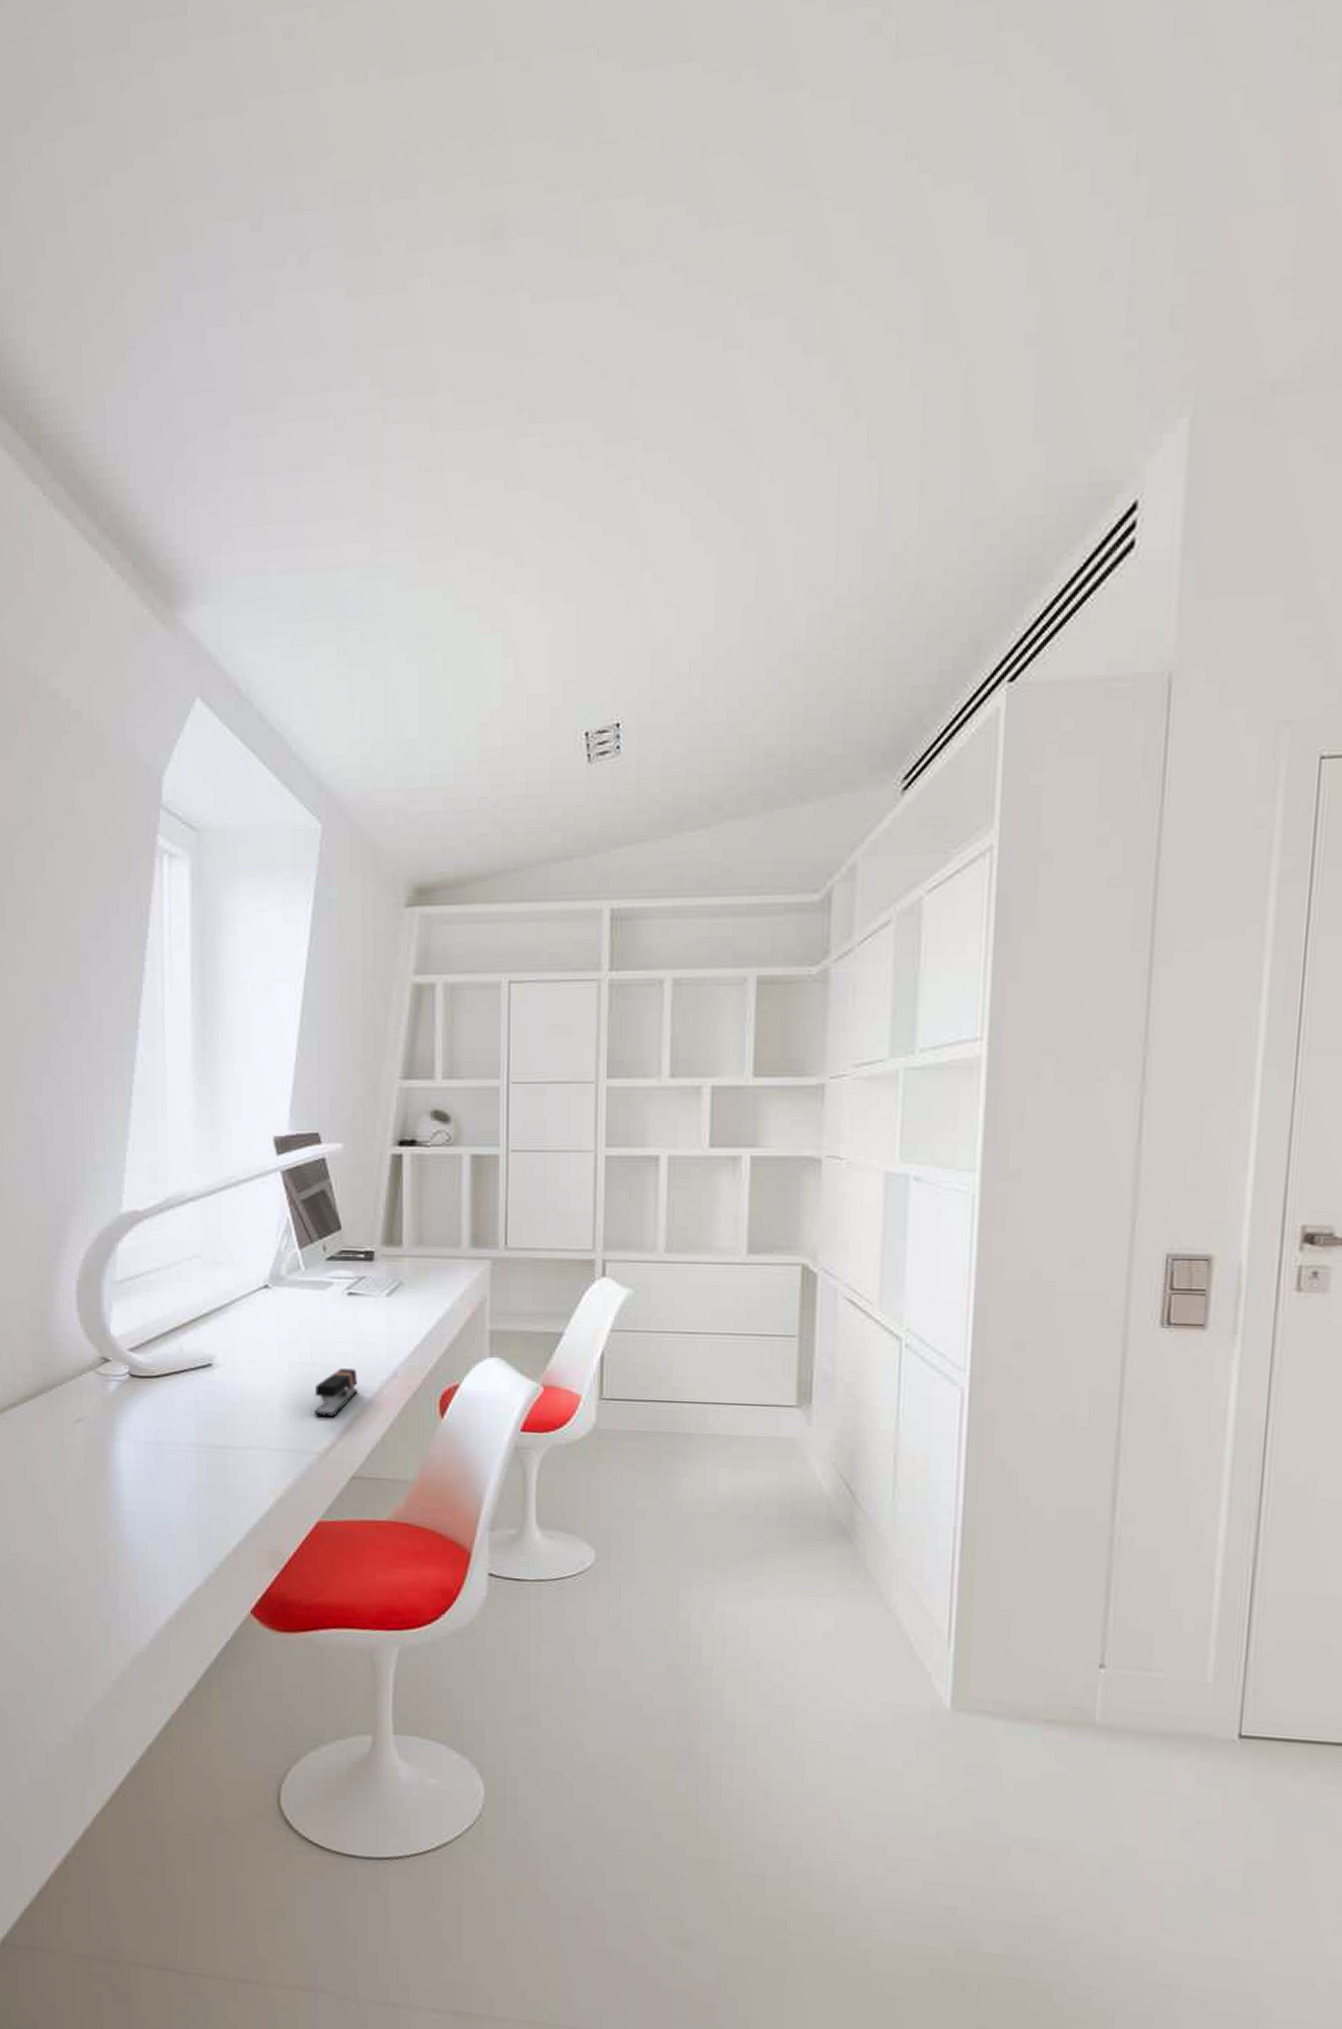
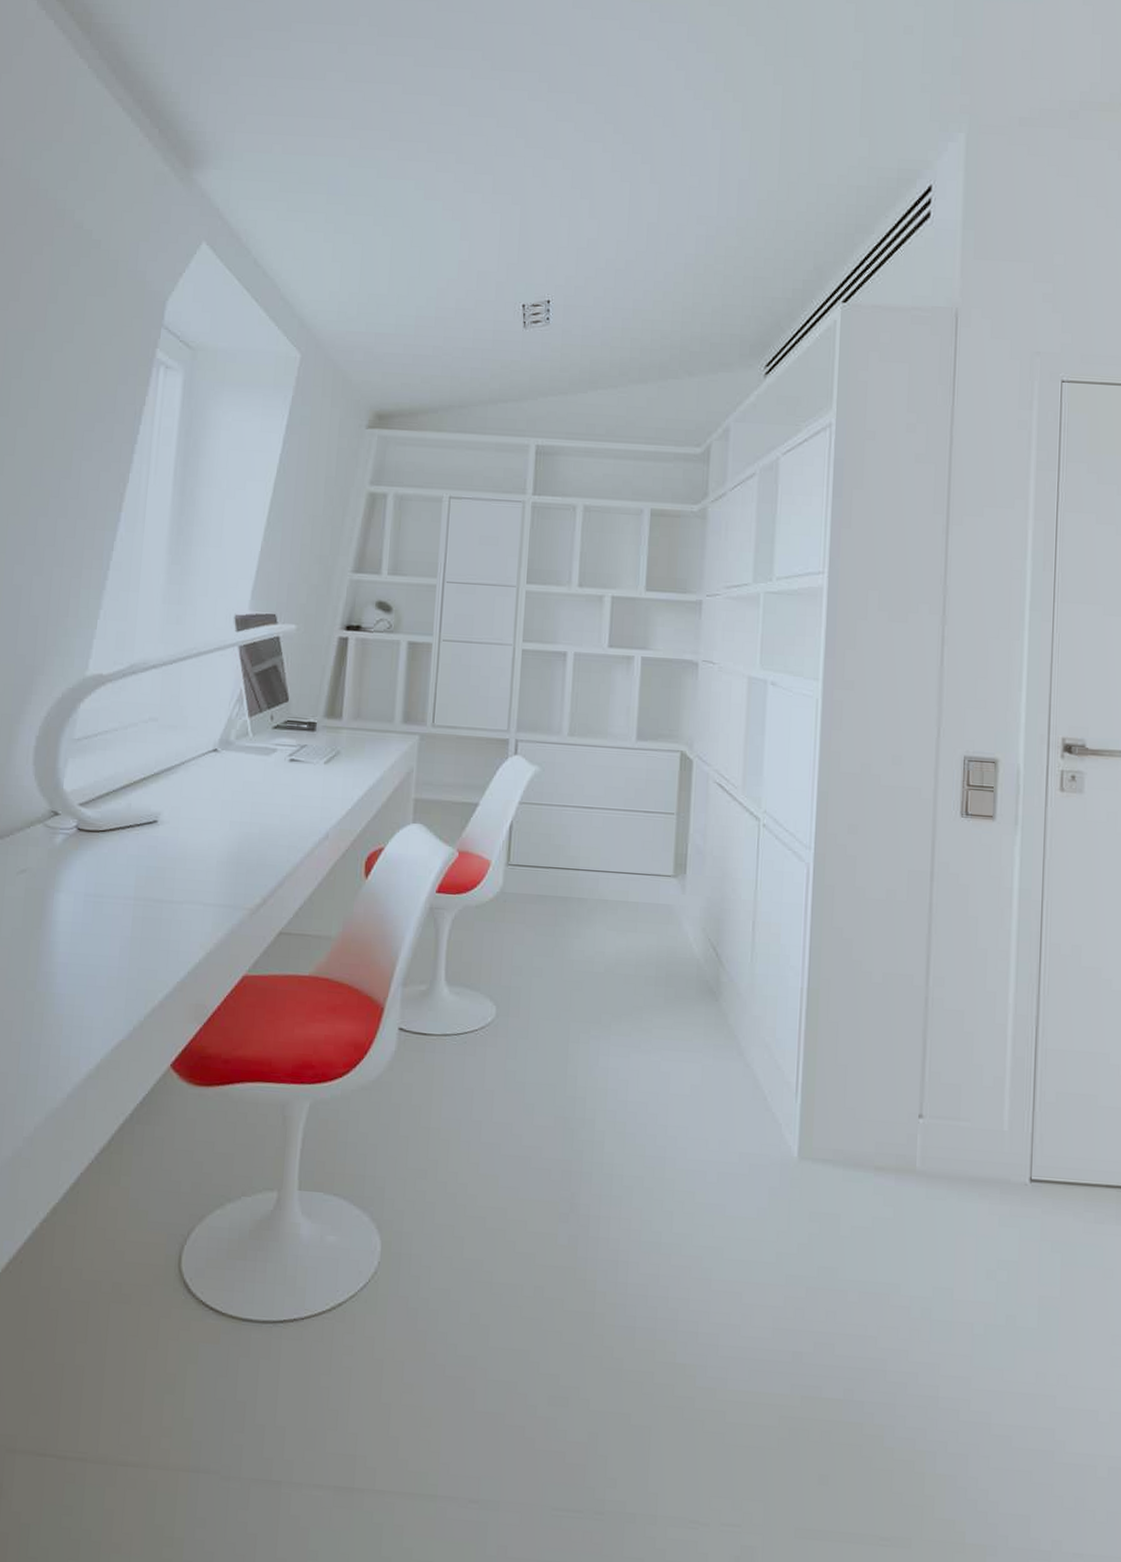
stapler: present [314,1367,358,1417] -> none [249,828,292,875]

